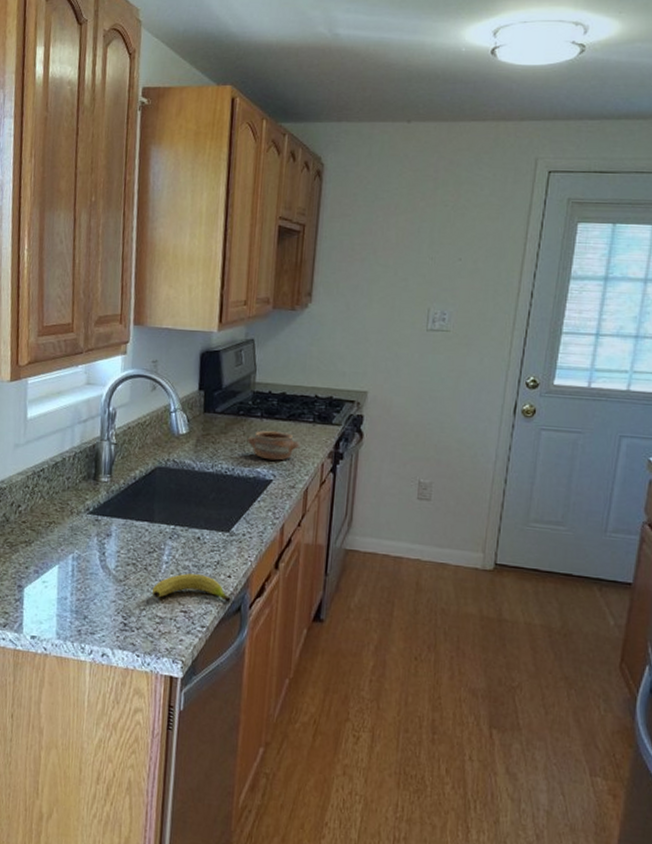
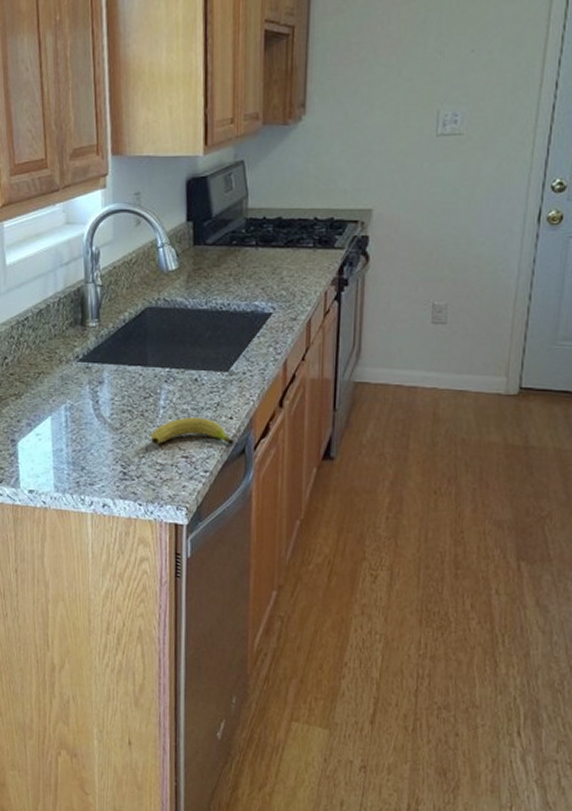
pottery: present [247,430,300,461] -> none [242,259,300,292]

